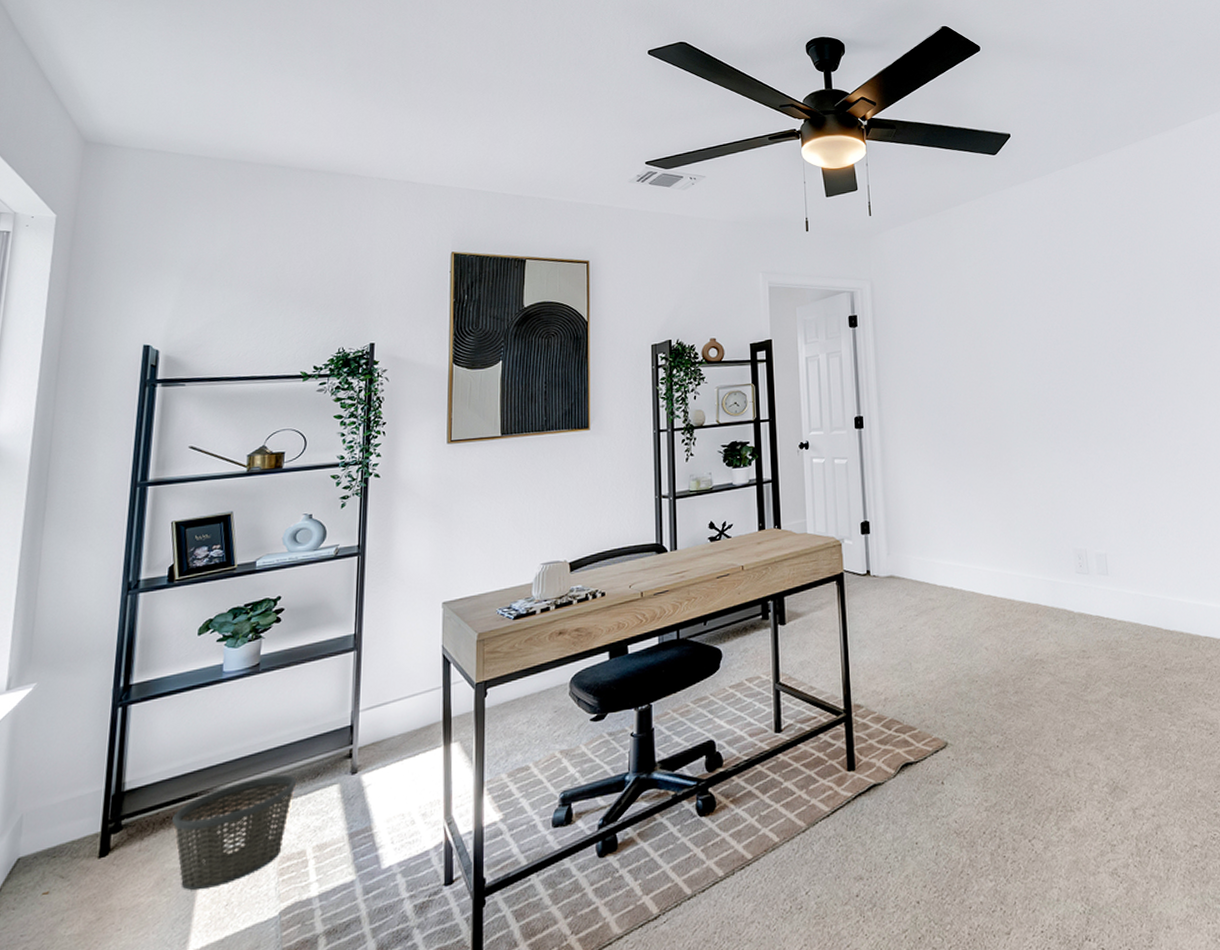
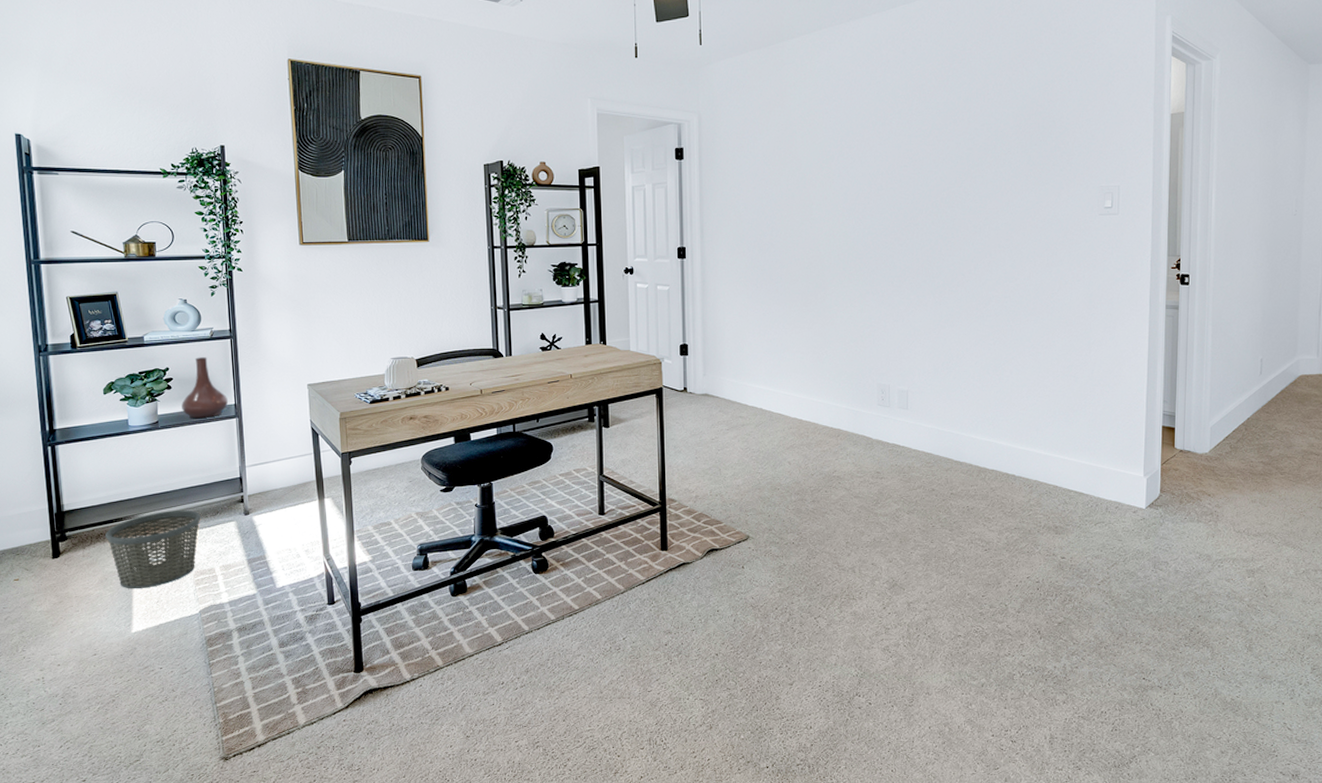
decorative vase: none [290,580,348,657] -> present [181,357,229,419]

